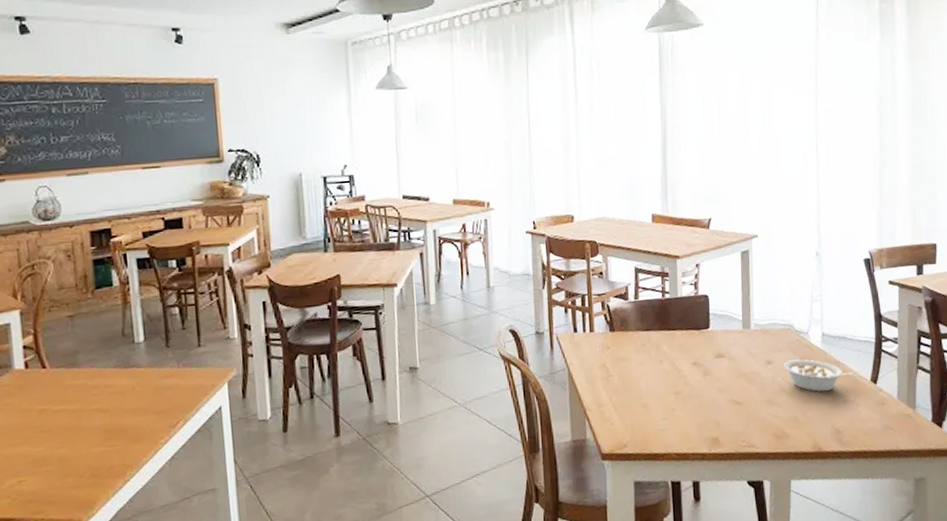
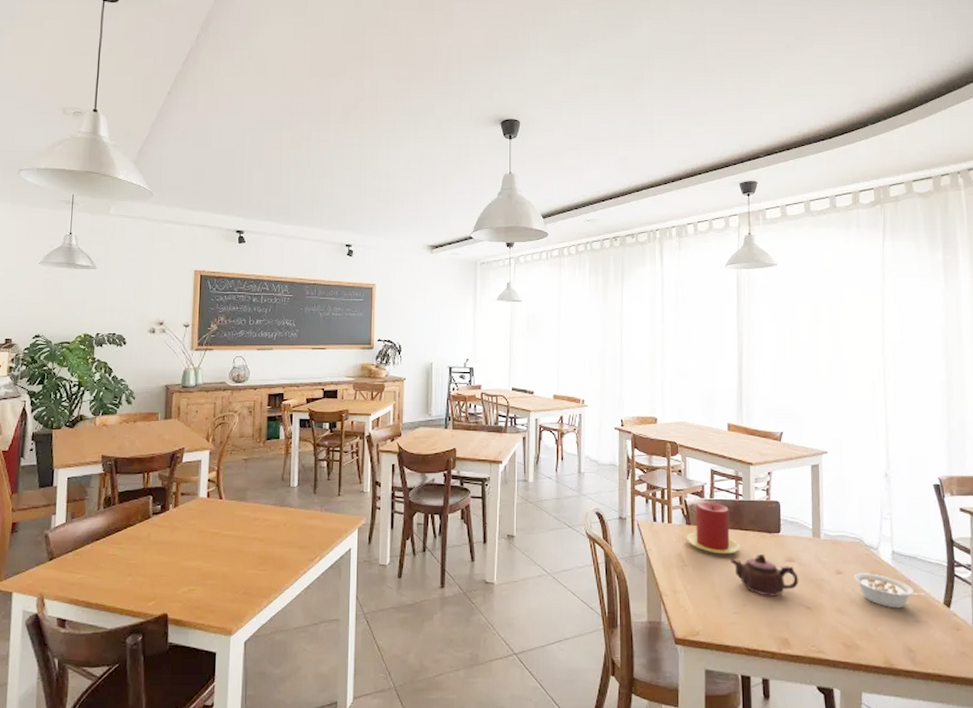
candle: none [610,303,669,360] -> present [686,502,741,555]
teapot: none [658,353,729,397] -> present [730,554,799,596]

